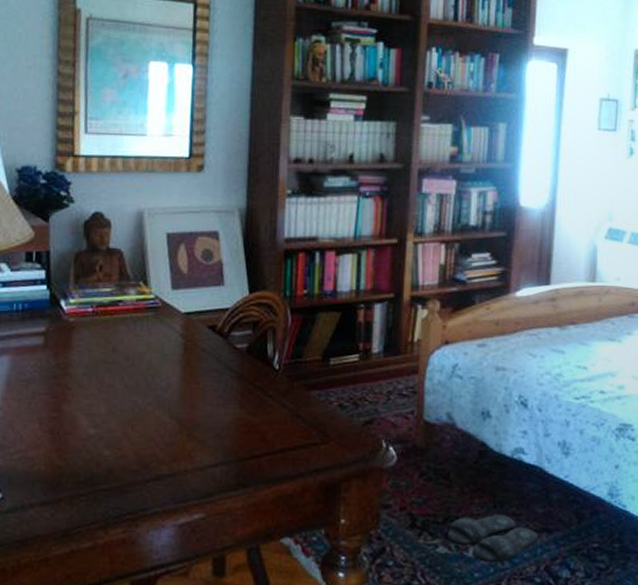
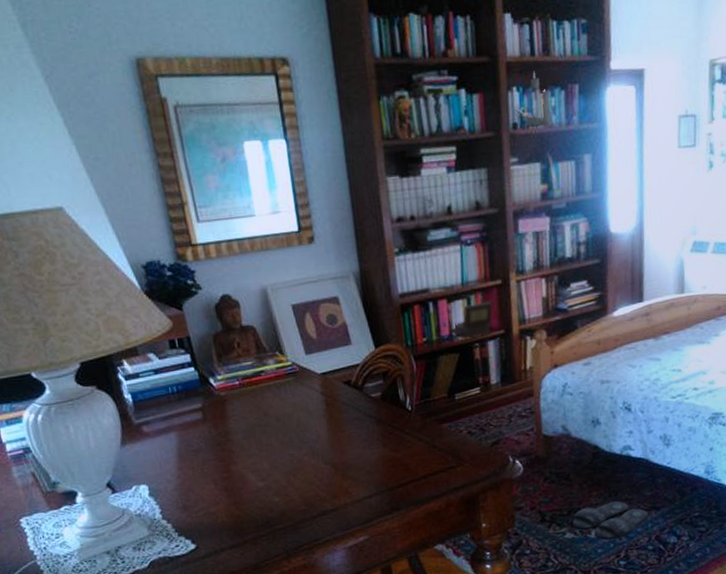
decorative box: none [332,259,385,298] -> present [448,301,493,339]
candle: none [441,36,469,89] -> present [525,72,552,127]

